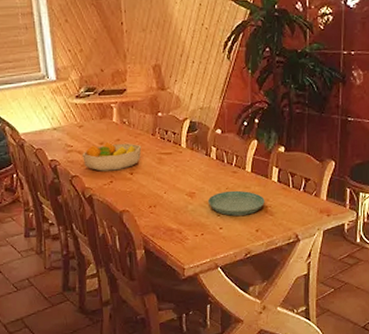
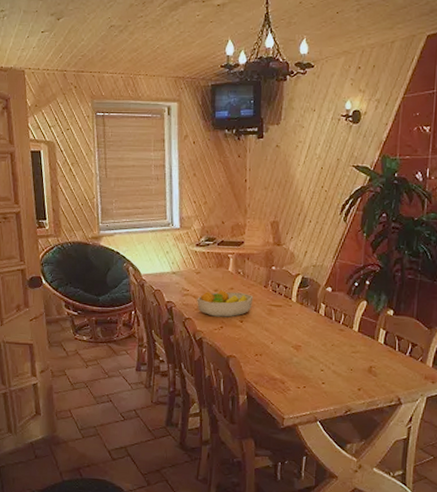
saucer: present [207,190,265,216] -> none [312,347,370,373]

